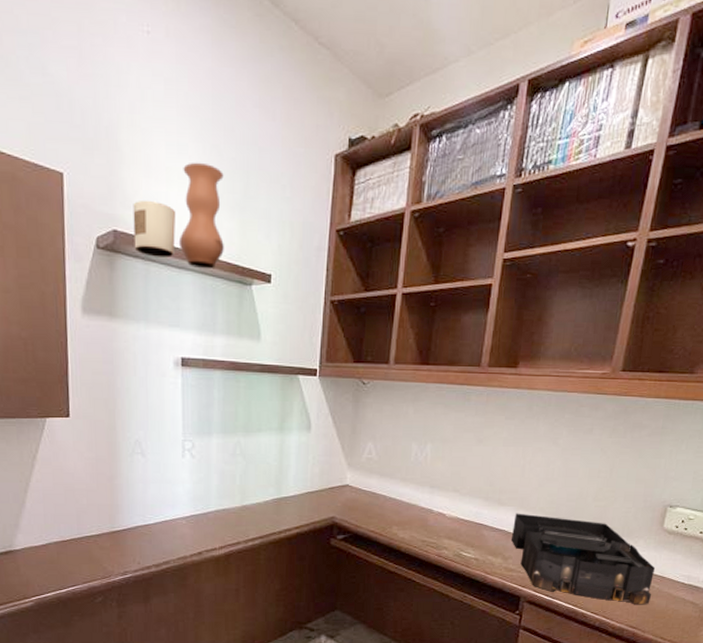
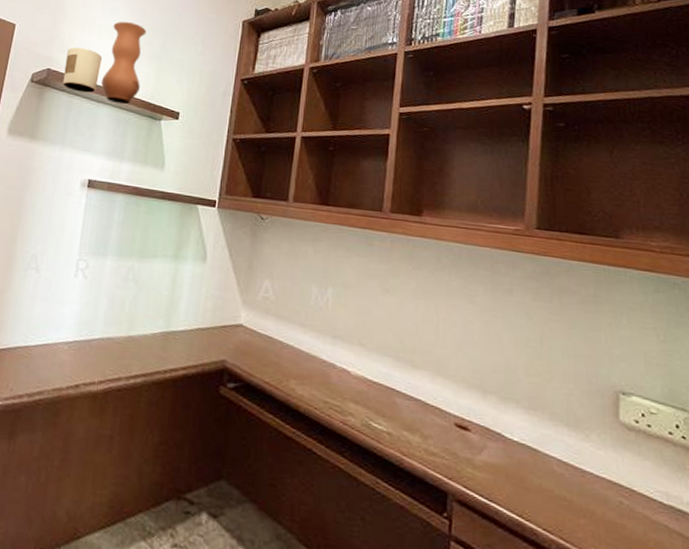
printer: present [510,513,656,604] -> none [429,379,621,528]

